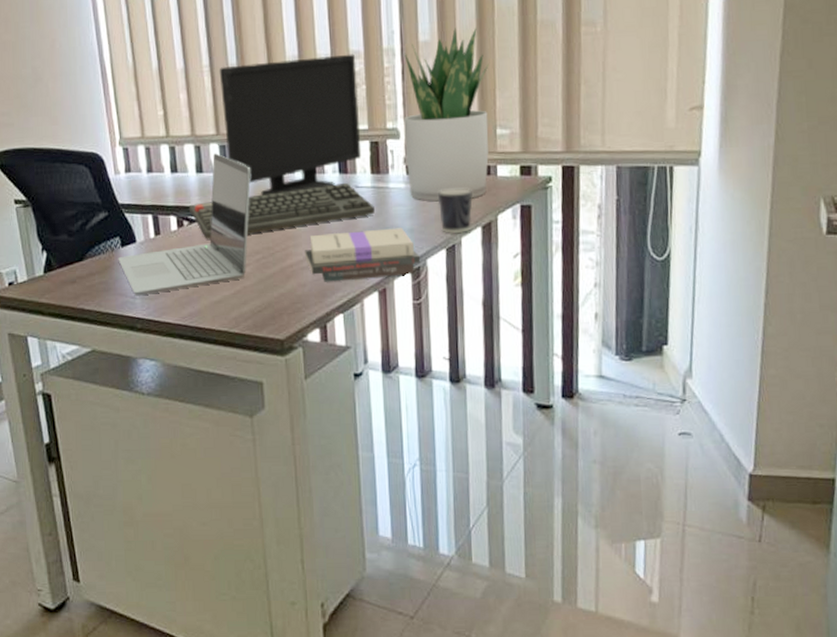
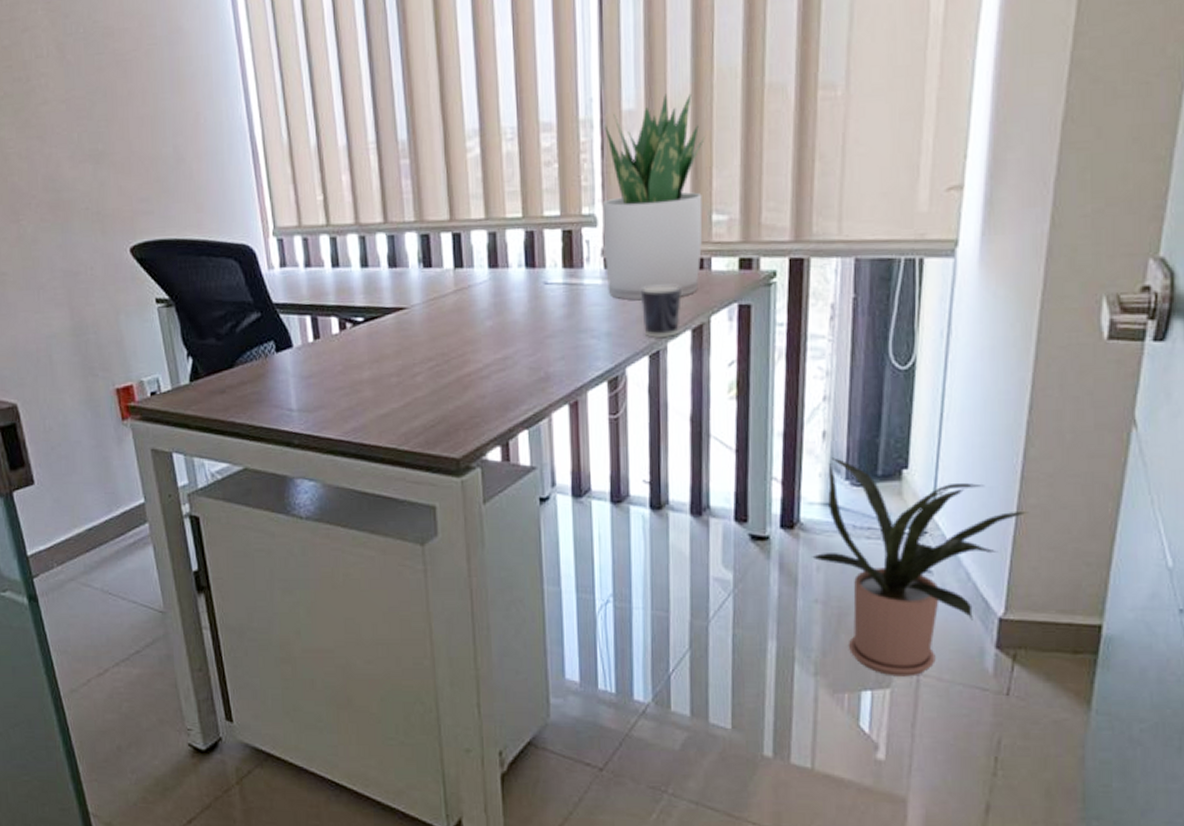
laptop: present [118,153,251,296] -> none [272,244,424,408]
computer keyboard: present [188,183,375,239] -> none [352,279,566,344]
computer monitor: present [219,54,362,195] -> none [387,126,552,293]
books: present [304,228,421,282] -> none [483,331,619,393]
house plant: none [590,336,769,527] -> present [812,457,1028,677]

